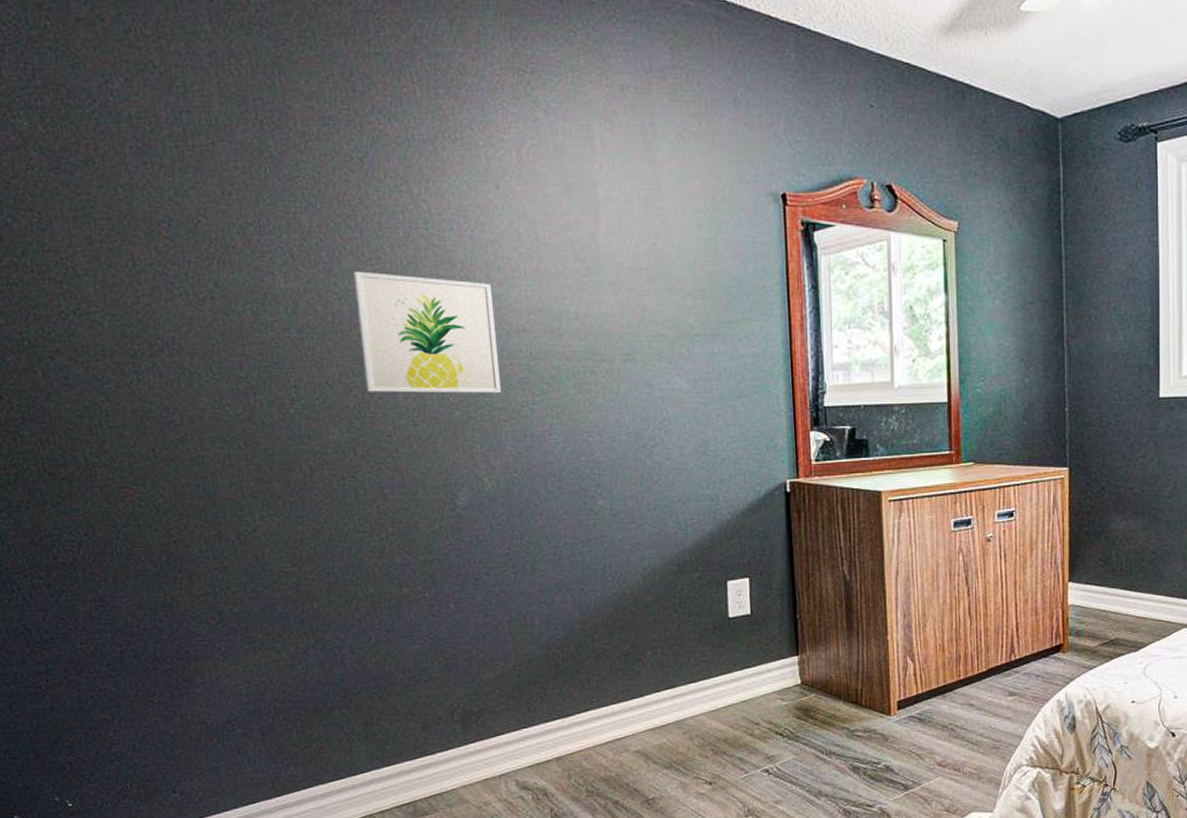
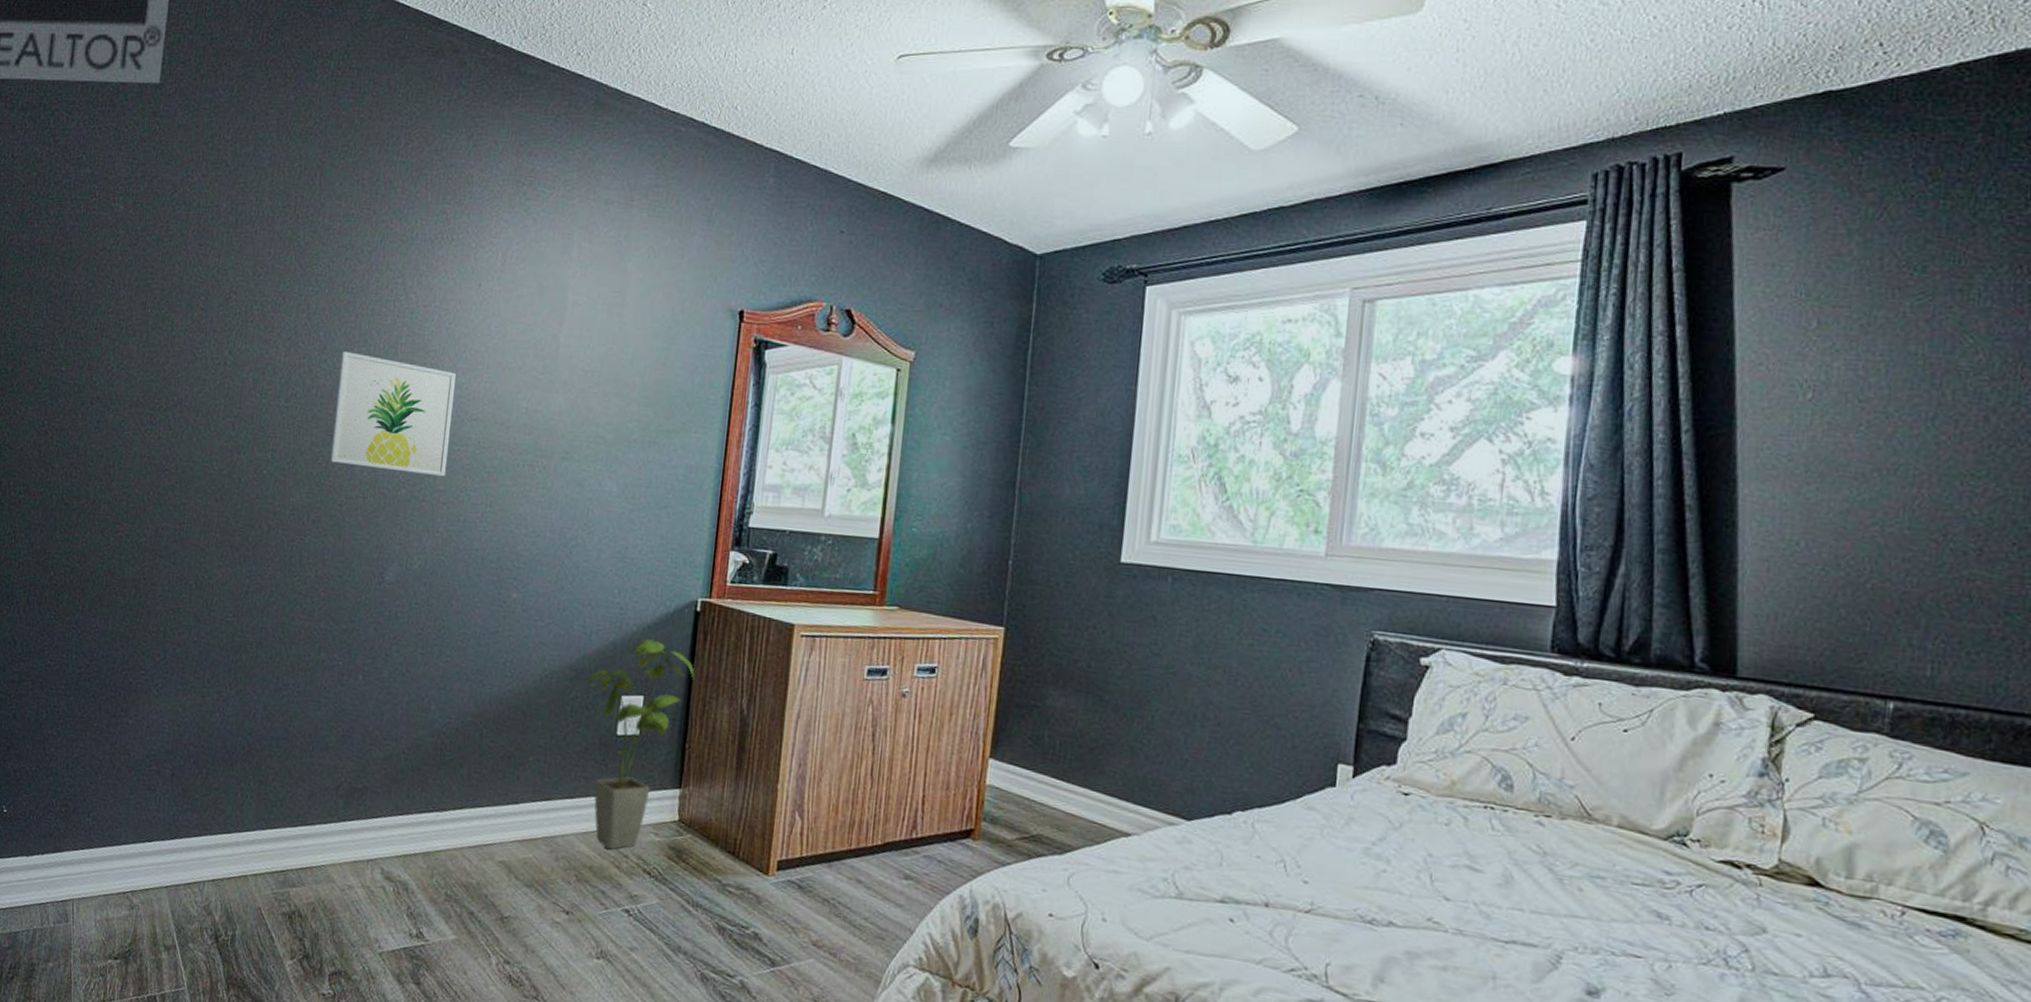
house plant: none [690,525,795,721] -> present [585,639,695,850]

